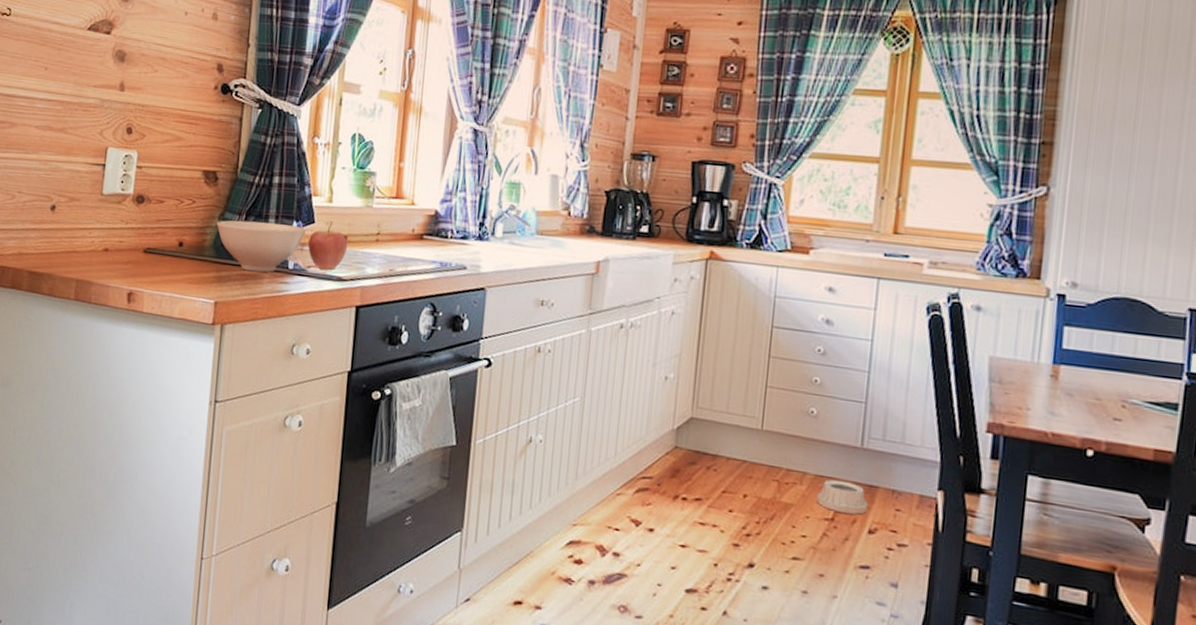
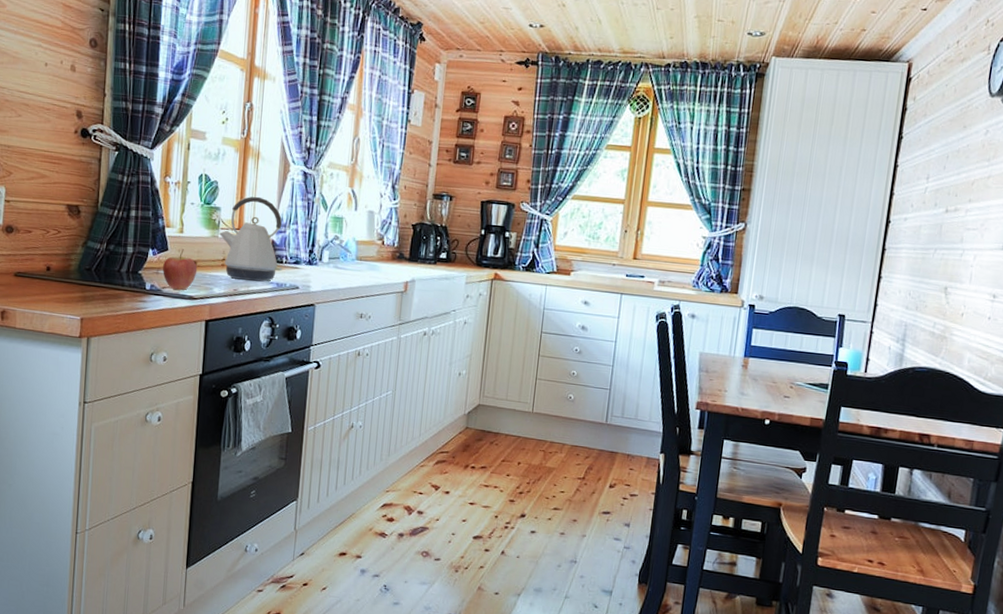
bowl: present [217,220,306,273] -> none [80,248,161,293]
kettle: none [374,158,448,261] -> present [220,196,283,282]
pet bowl: present [816,479,868,515] -> none [572,448,610,474]

